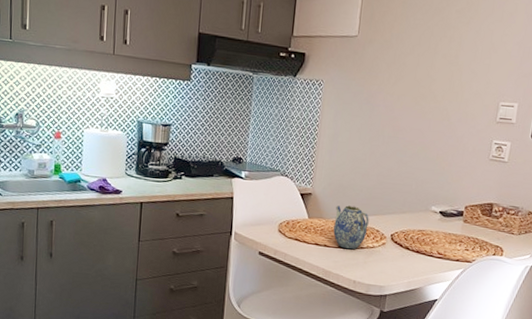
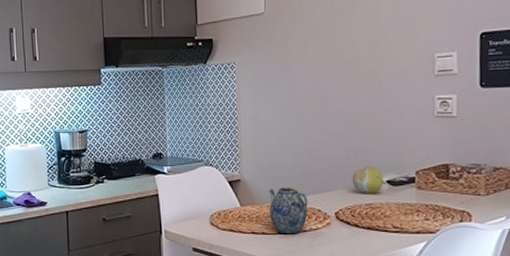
fruit: none [410,196,437,222] -> present [352,166,383,194]

